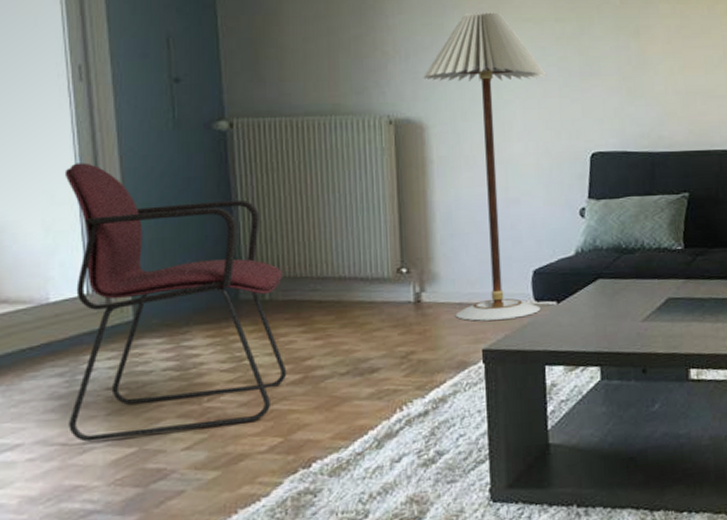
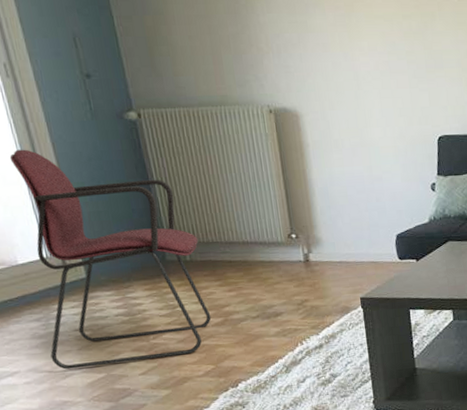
floor lamp: present [423,12,547,321] -> none [294,10,404,276]

